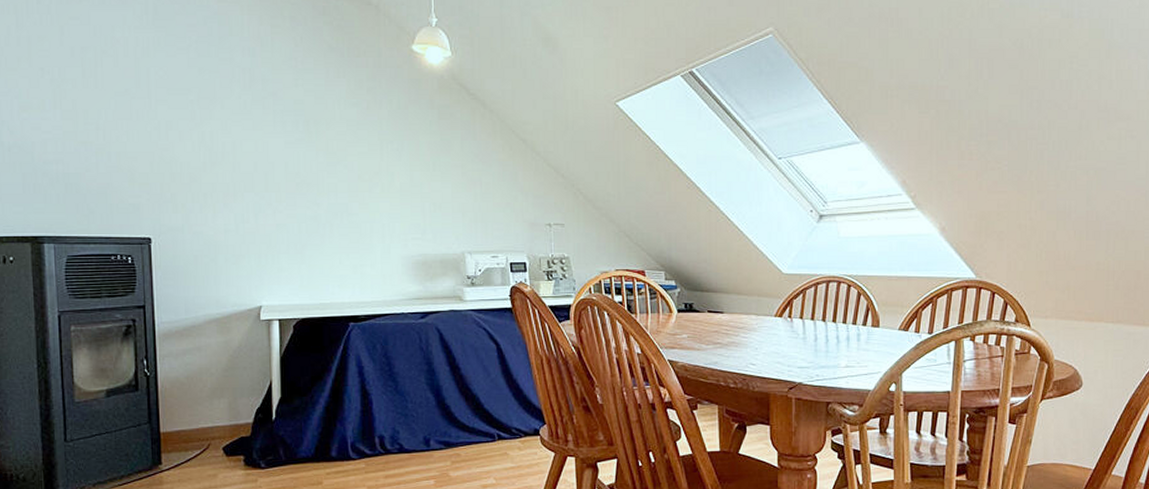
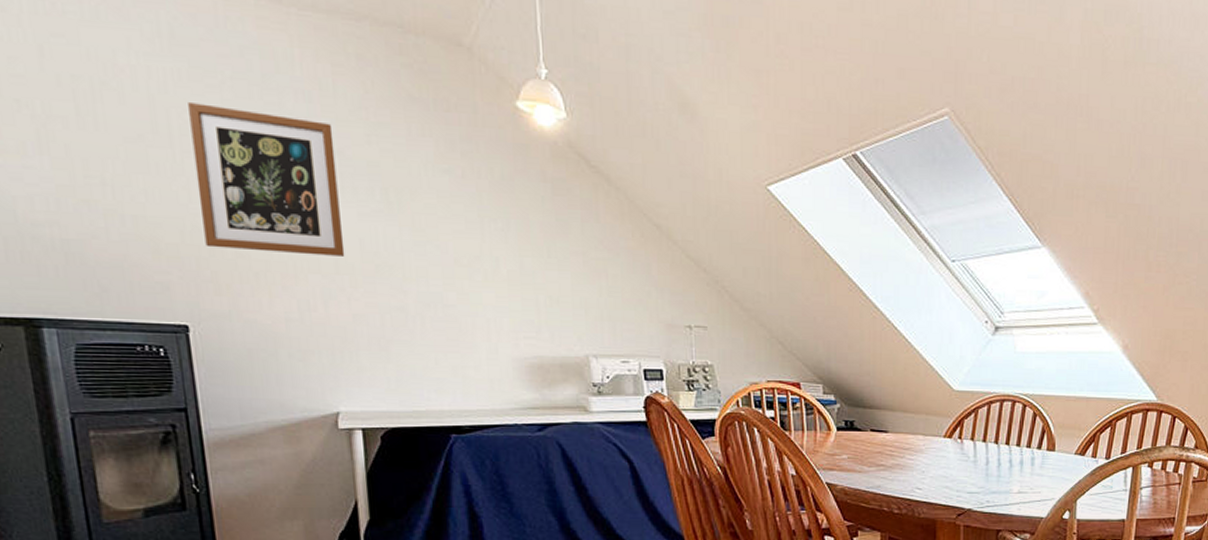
wall art: none [164,63,273,177] -> present [188,103,345,256]

